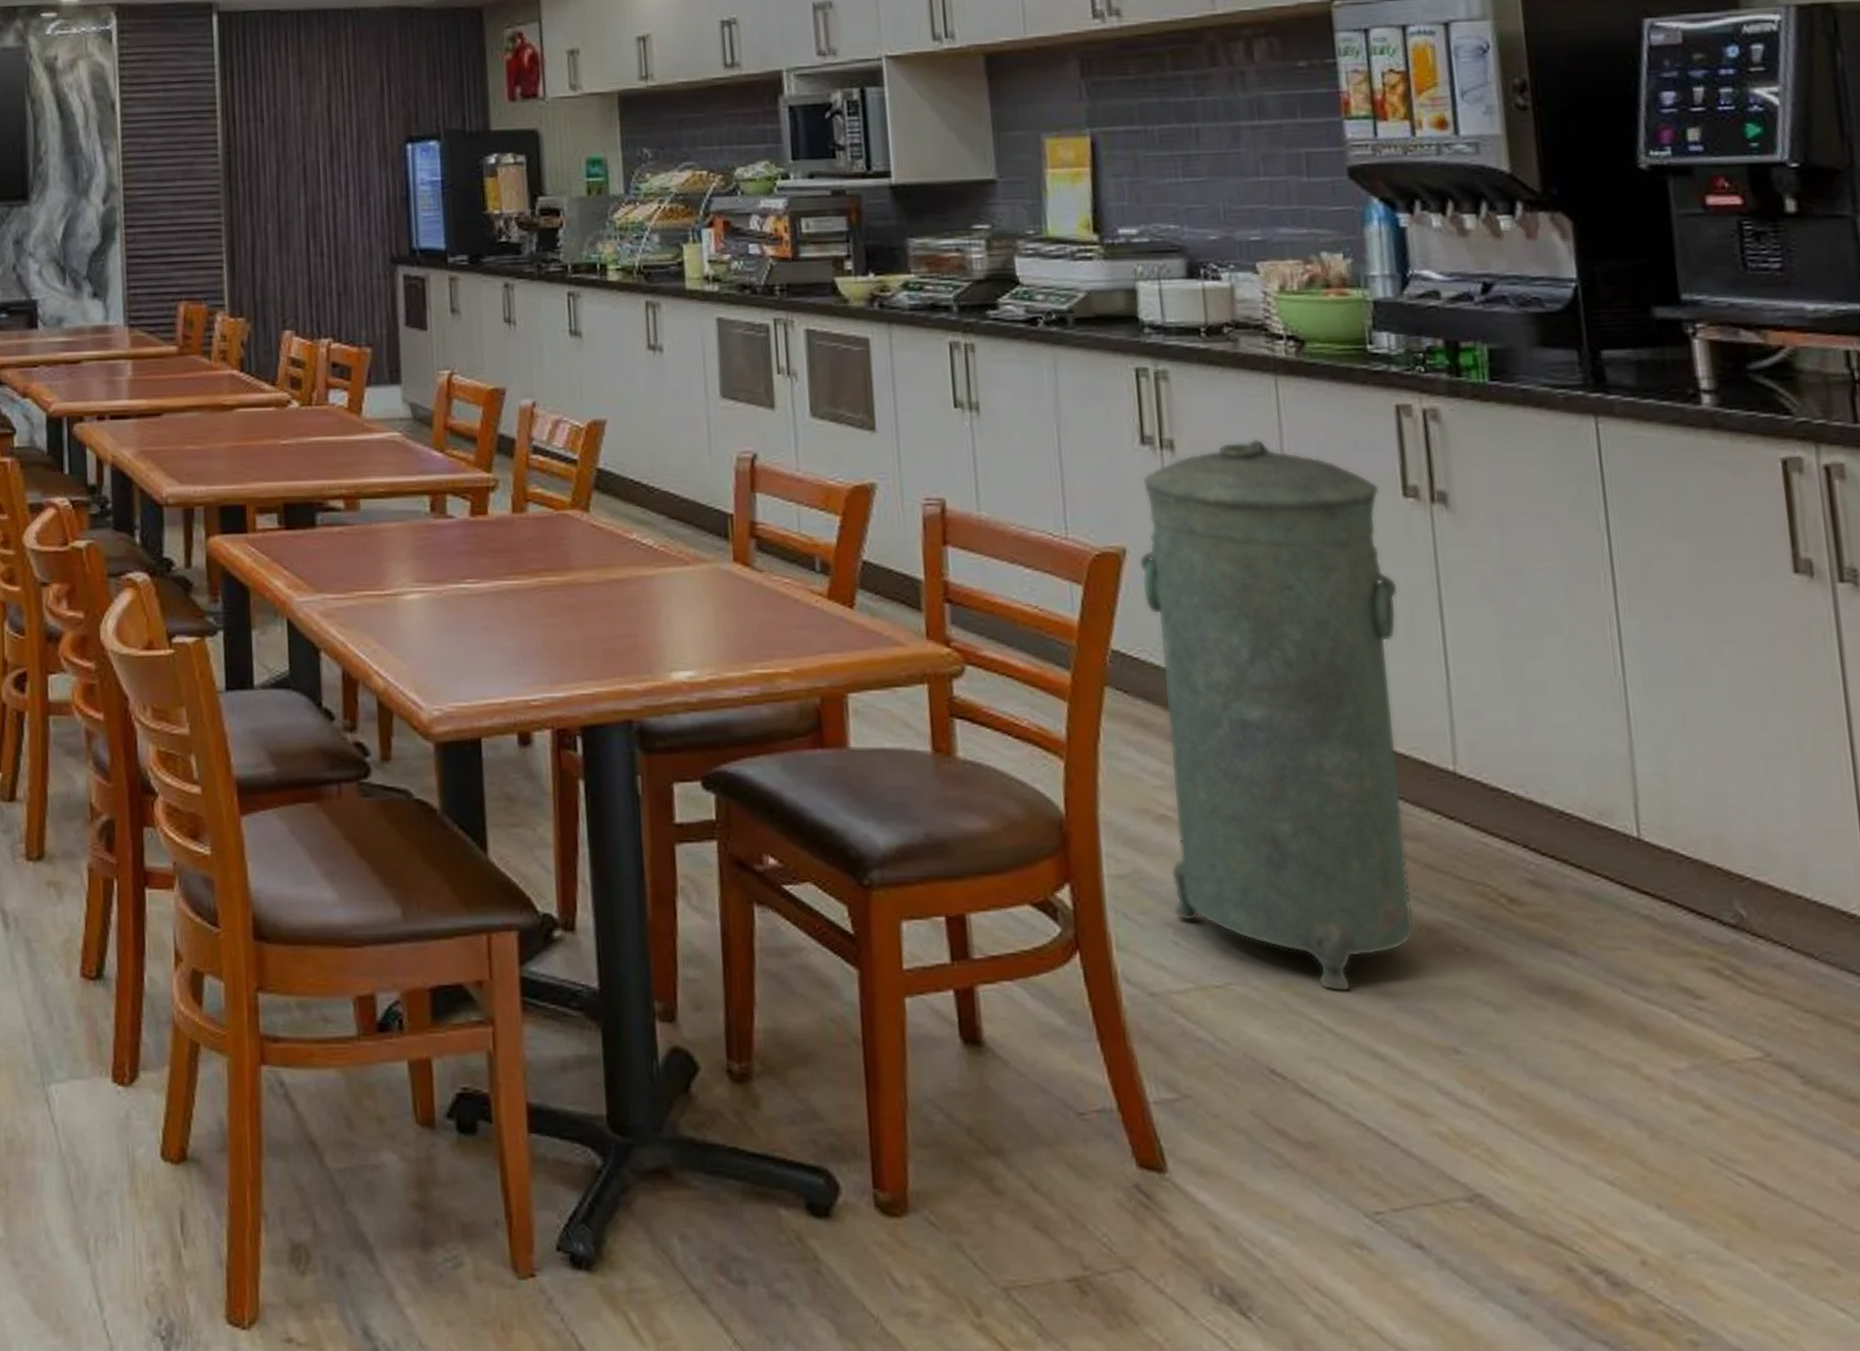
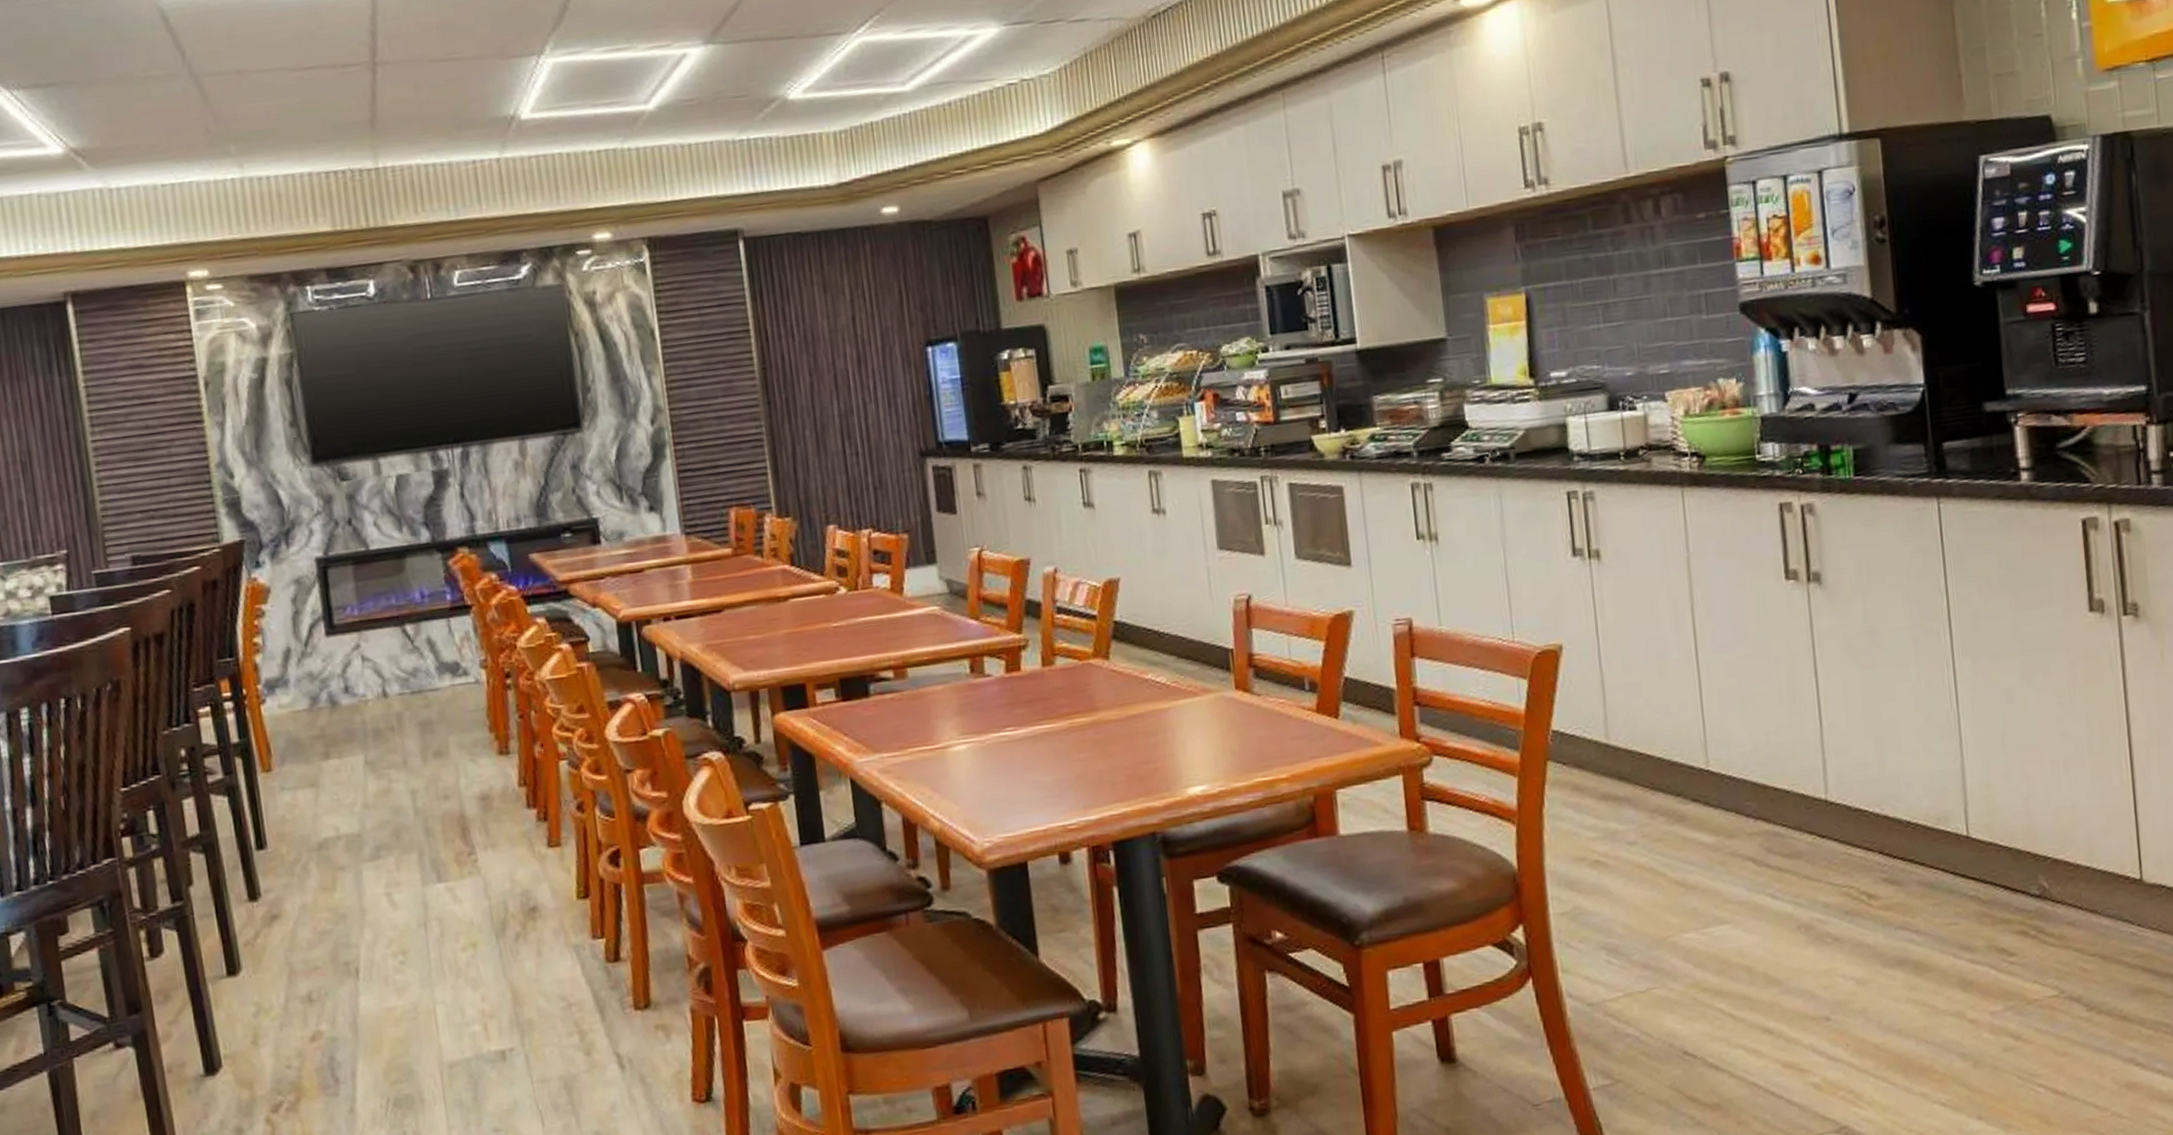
trash can: present [1138,438,1414,992] -> none [1573,542,1795,985]

